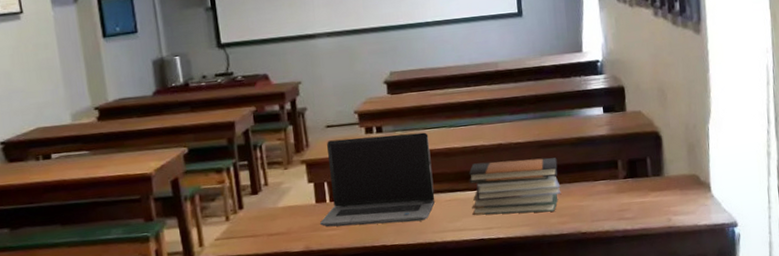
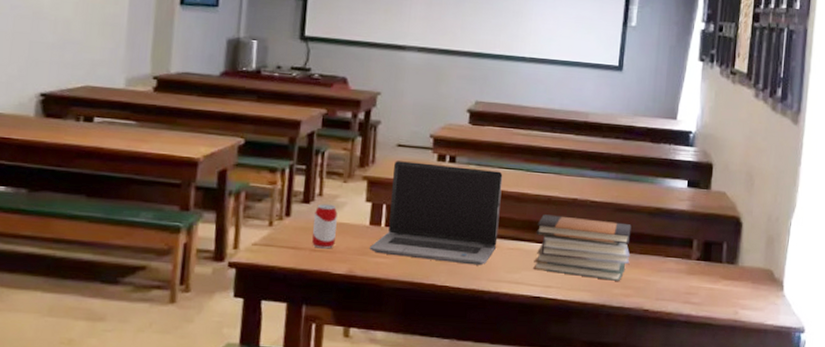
beverage can: none [264,191,288,233] -> present [312,204,338,249]

